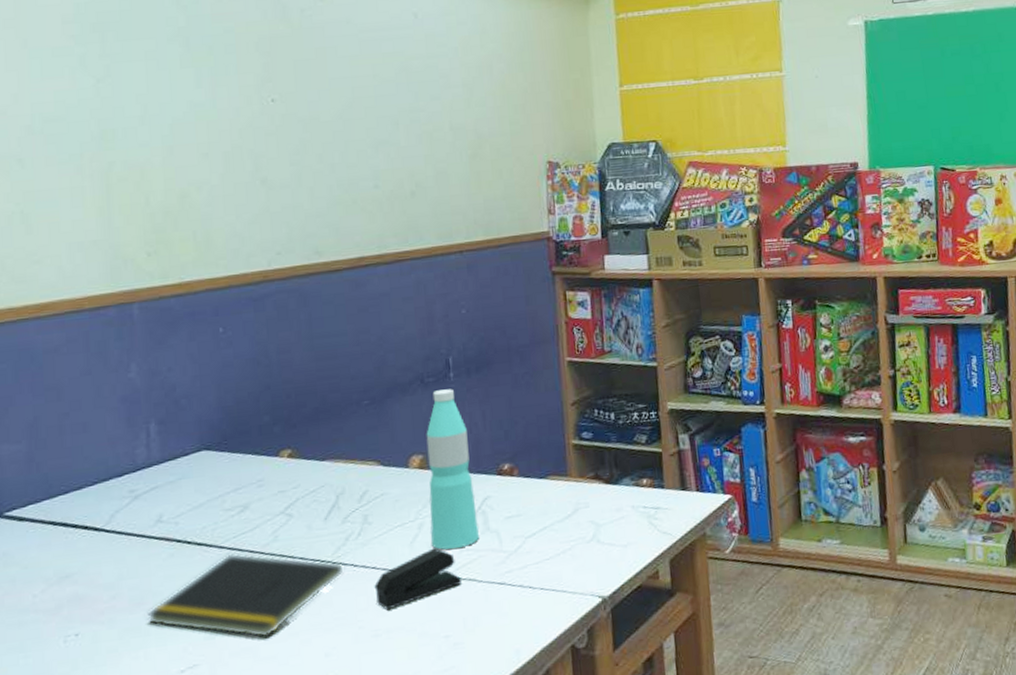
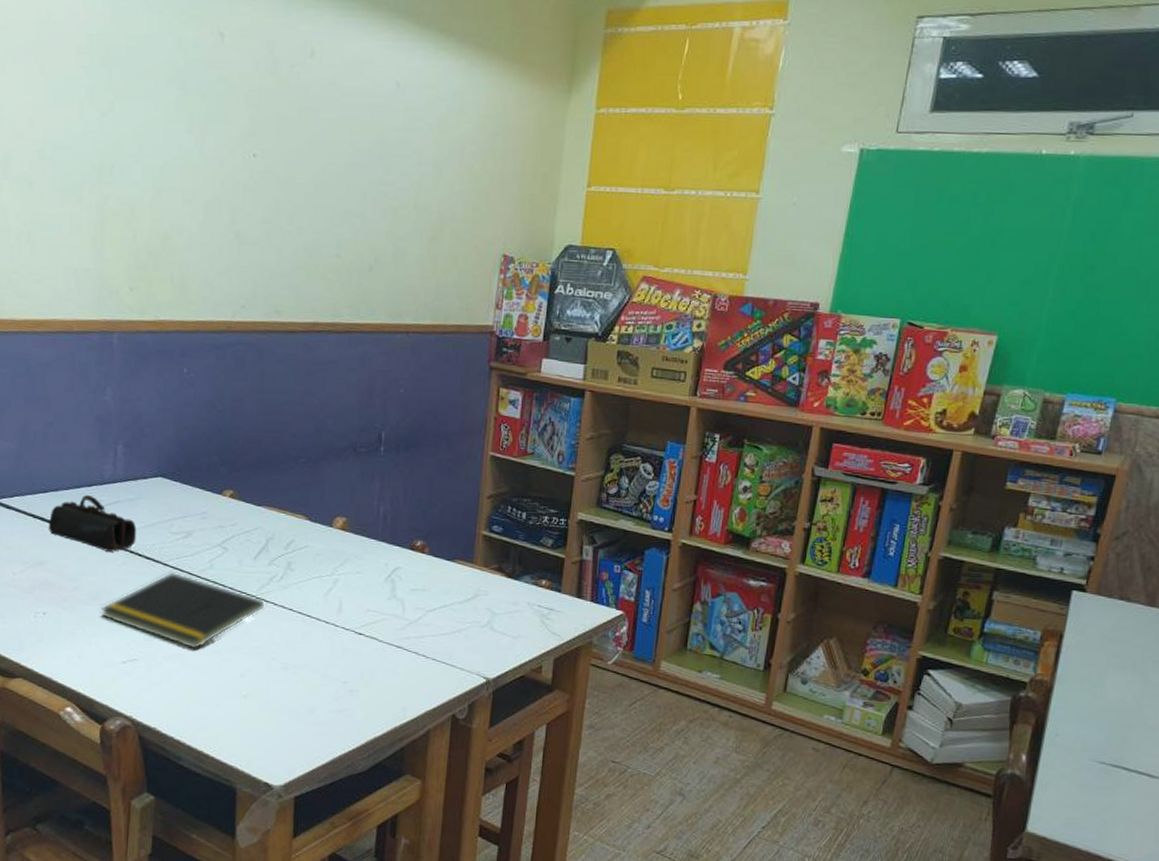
pencil case: none [73,486,183,547] -> present [49,494,137,552]
stapler: present [374,548,463,611] -> none [289,603,365,649]
water bottle: present [426,389,479,550] -> none [343,461,389,608]

